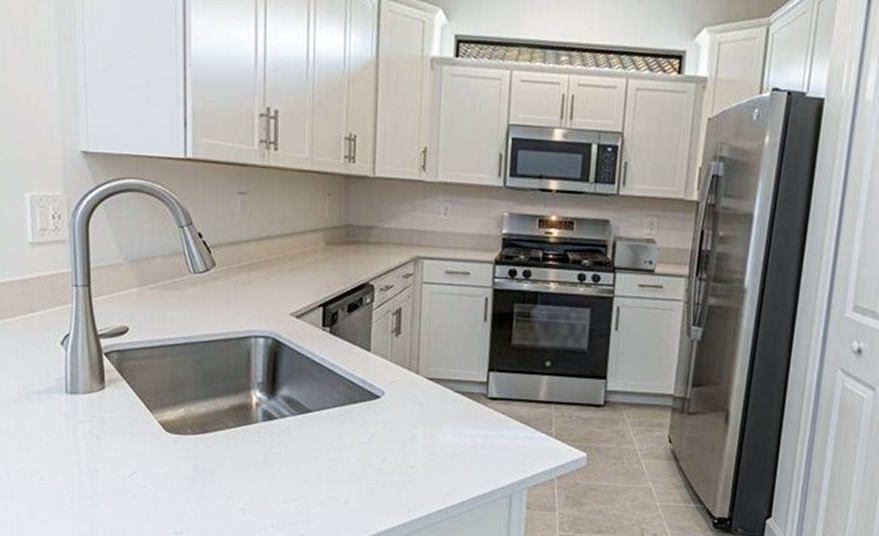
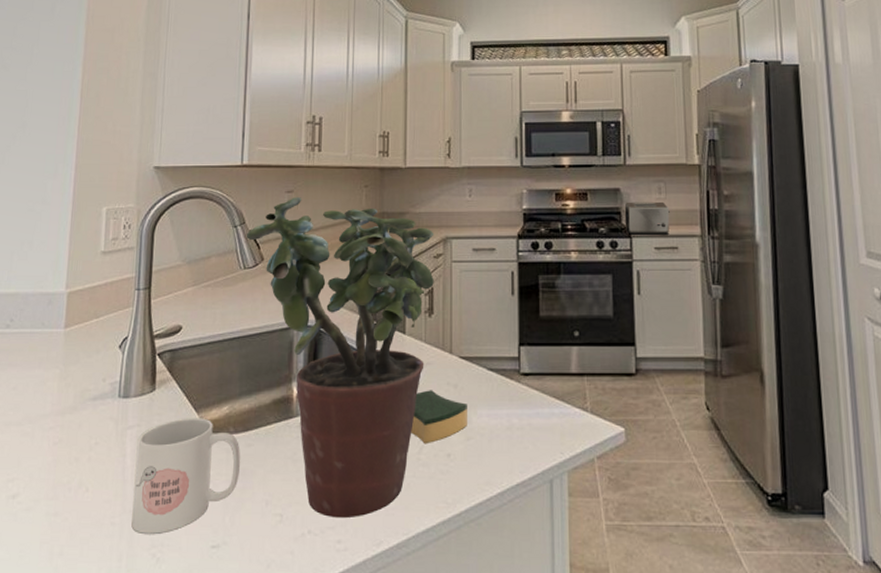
mug: none [90,417,200,520] -> present [131,418,241,535]
potted plant: none [194,200,404,516] -> present [246,197,434,517]
sponge: none [374,407,432,456] -> present [411,390,467,444]

